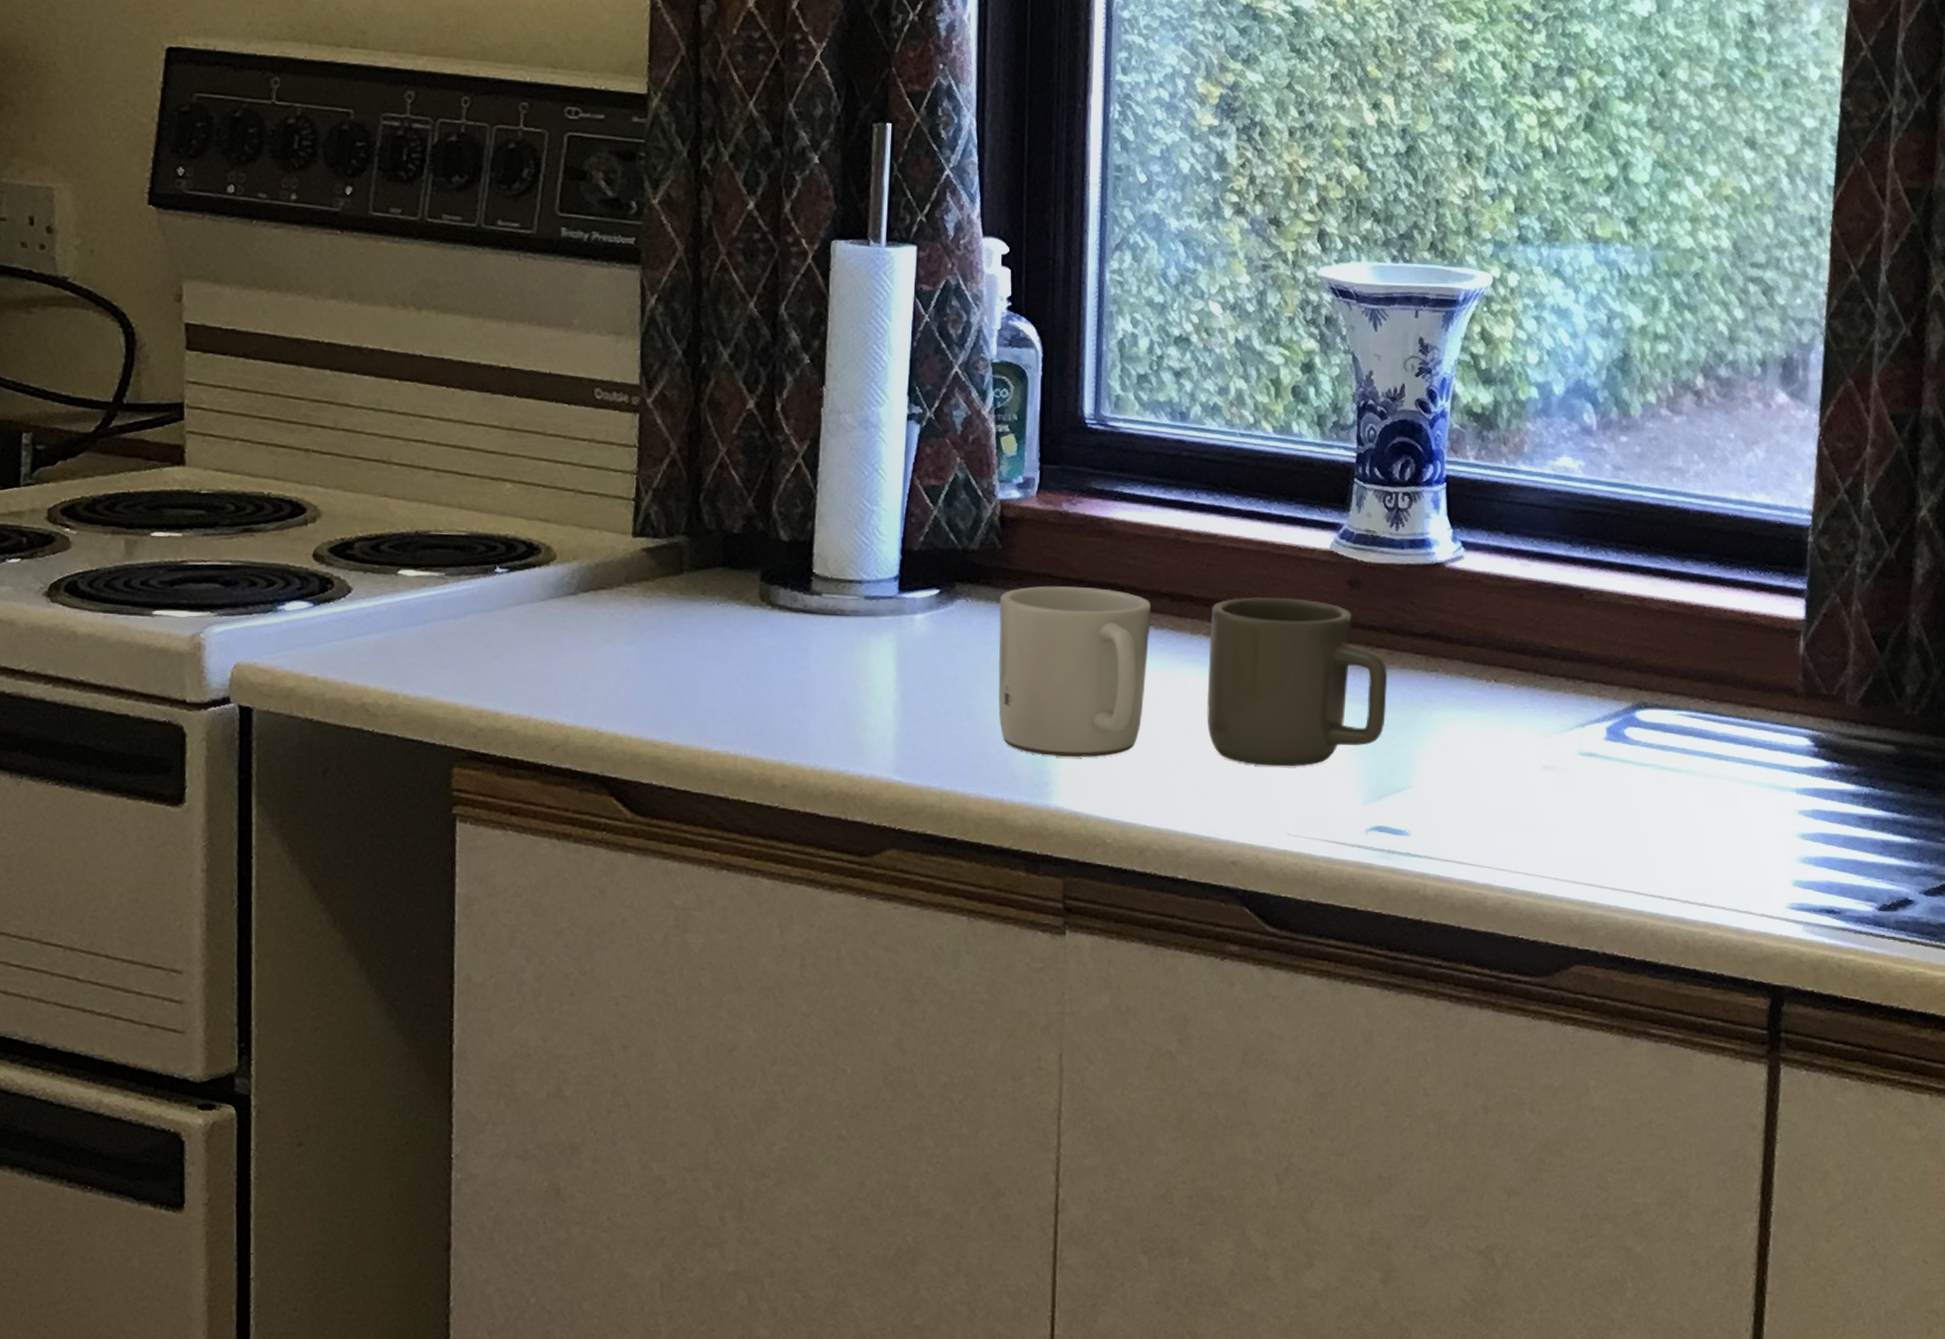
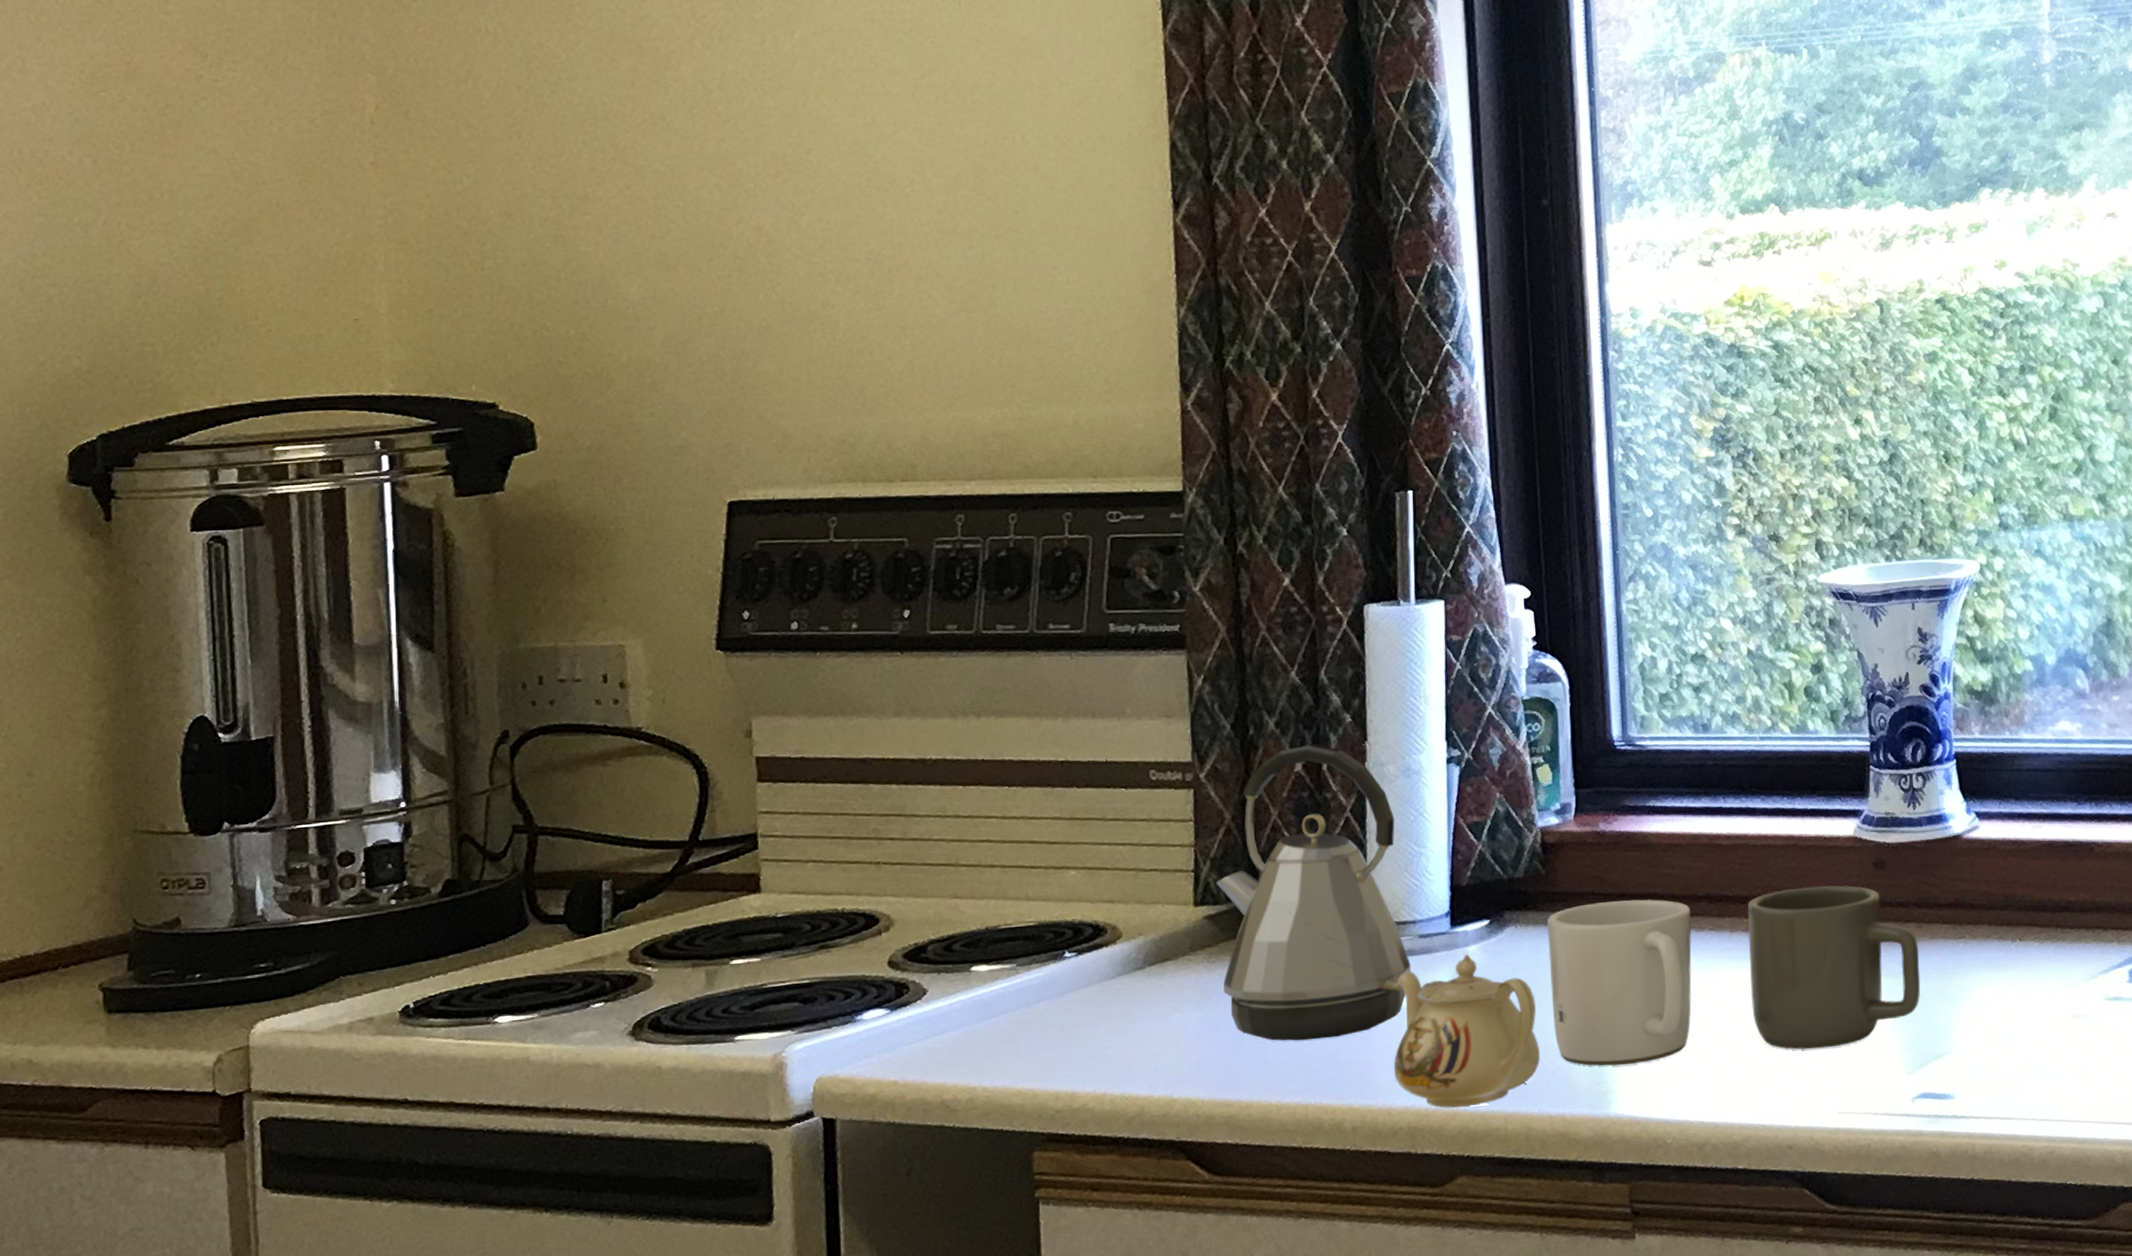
kettle: none [657,382,854,690] -> present [1216,744,1411,1041]
teapot: none [828,622,982,780] -> present [1393,954,1541,1109]

